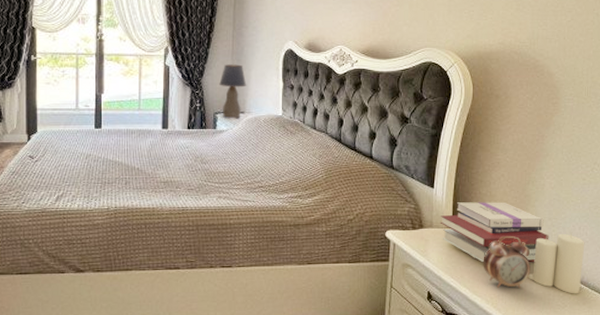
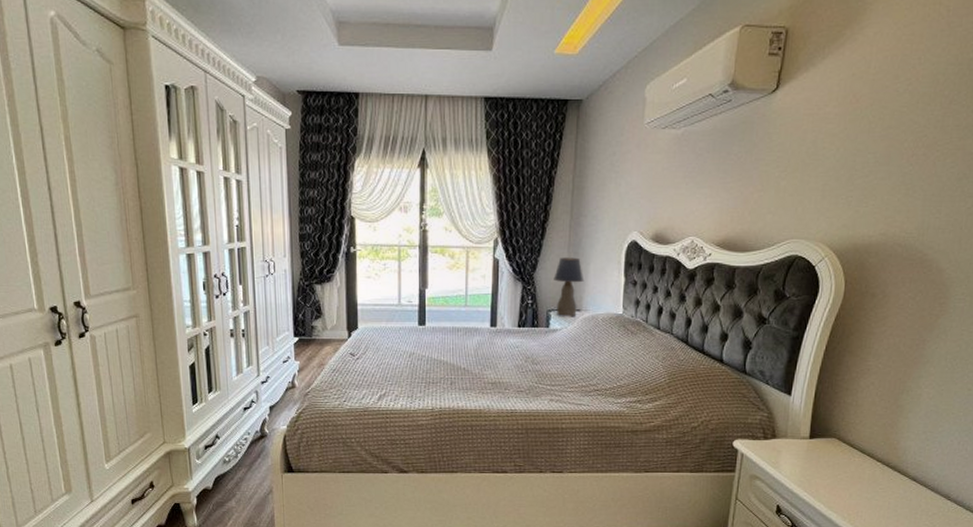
books: present [440,202,549,263] -> none [795,412,922,478]
alarm clock: present [483,235,531,289] -> none [841,449,898,506]
candle: present [528,232,585,294] -> none [893,447,964,514]

